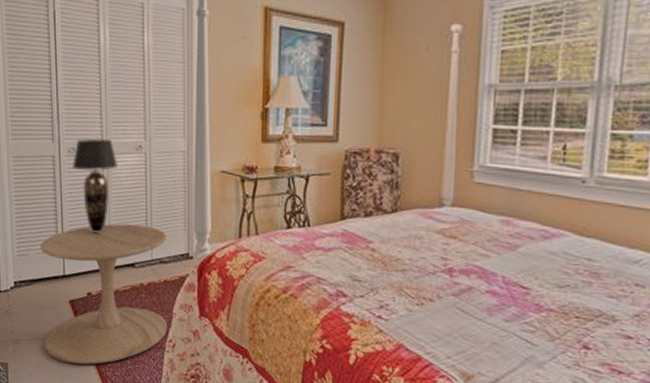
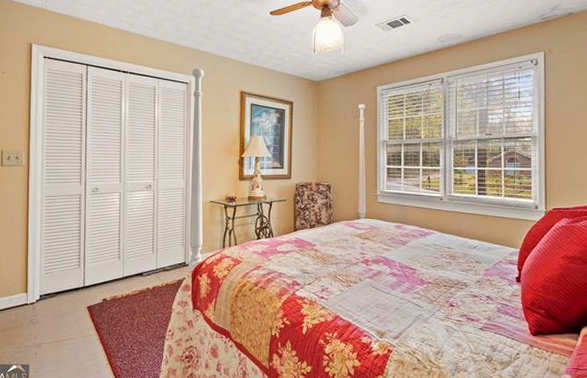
side table: present [40,223,168,365] -> none [64,243,169,359]
table lamp: present [72,138,117,234] -> none [95,180,132,252]

